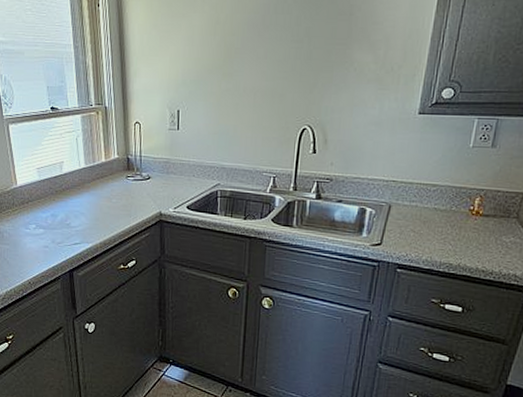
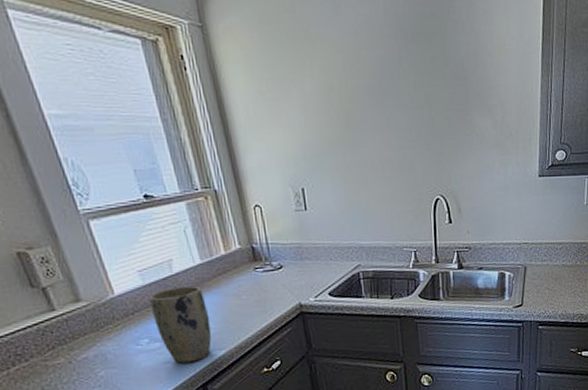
plant pot: none [41,185,84,250] -> present [149,285,212,363]

